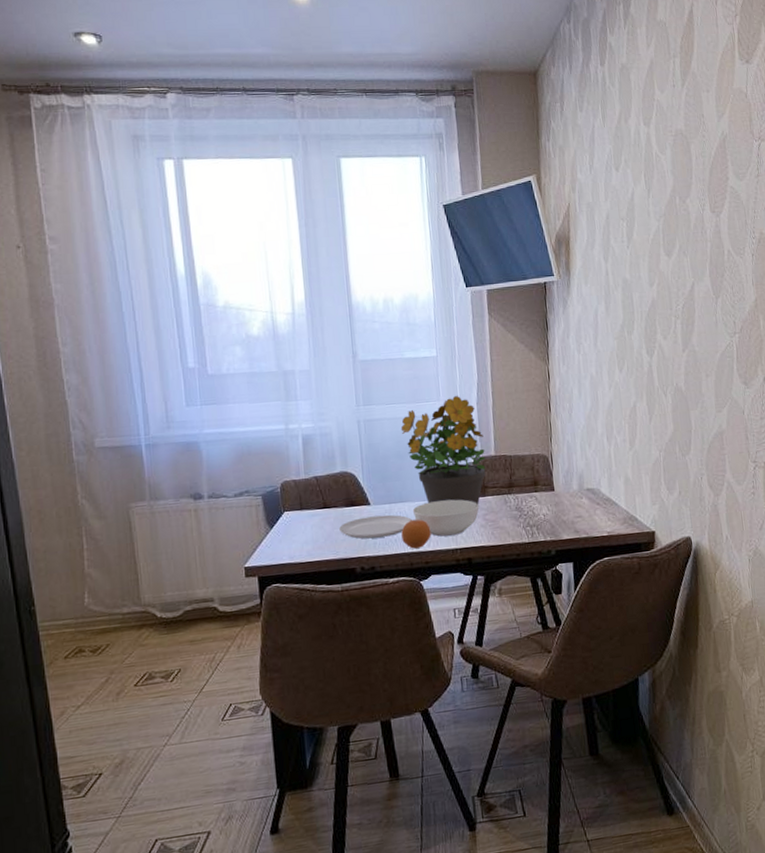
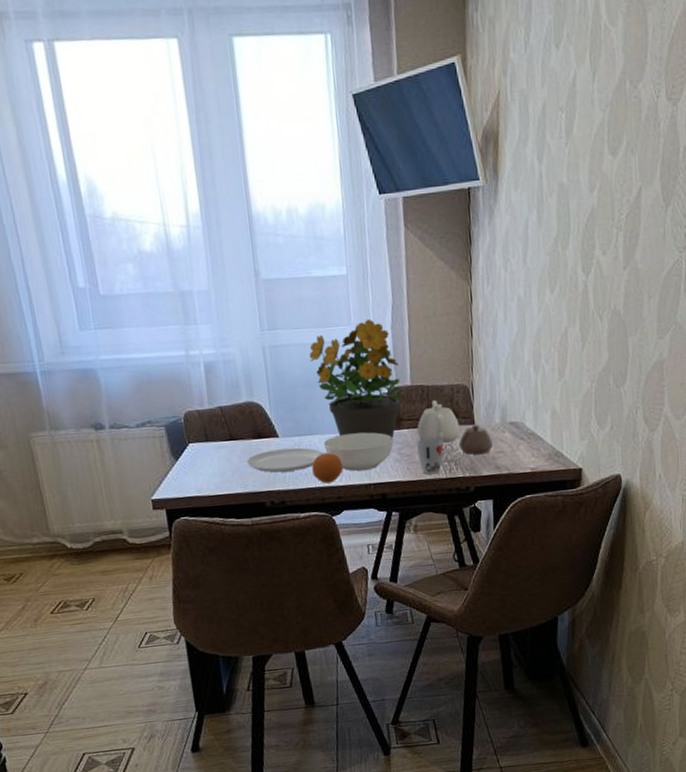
teapot: none [501,468,541,509] -> present [417,400,460,443]
cup: none [501,503,526,540] -> present [417,437,444,475]
sugar bowl: none [540,491,573,520] -> present [459,425,494,455]

